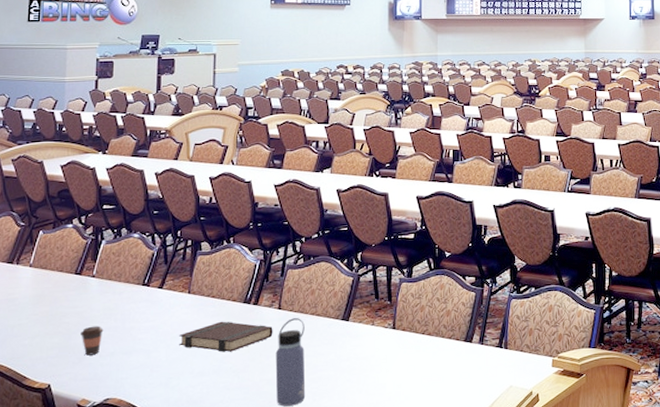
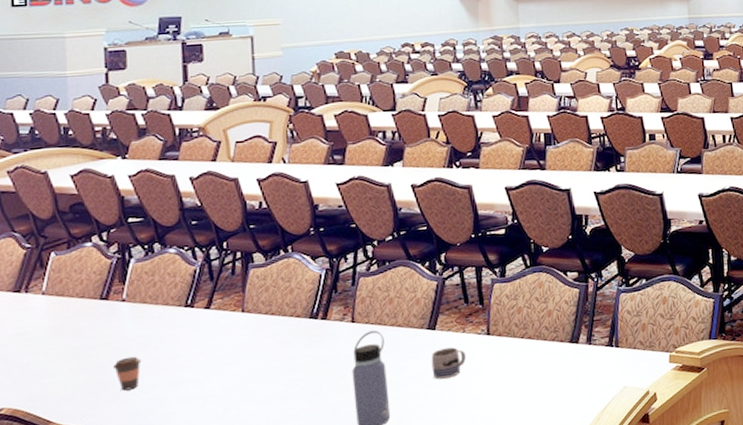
book: present [179,321,273,352] -> none [235,340,347,375]
mug: none [343,338,373,366] -> present [431,347,466,379]

